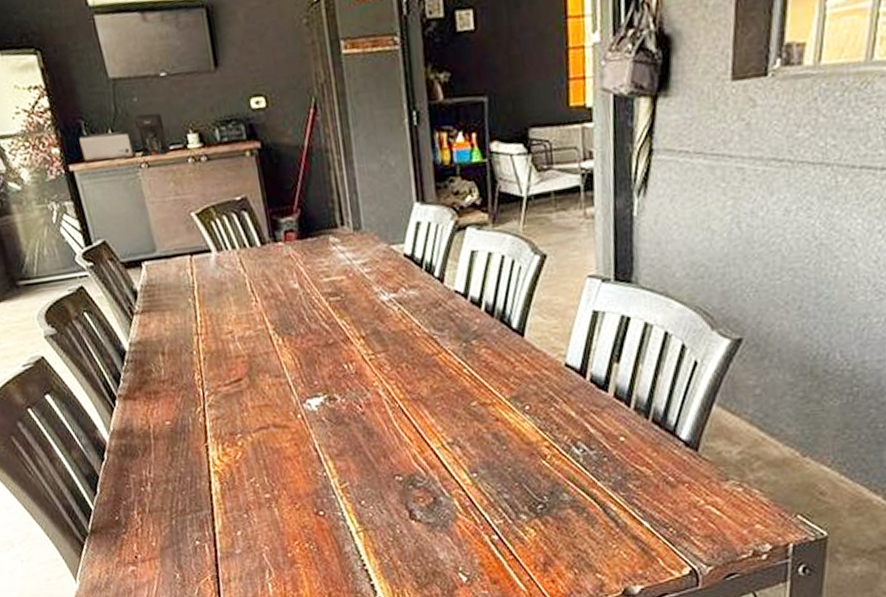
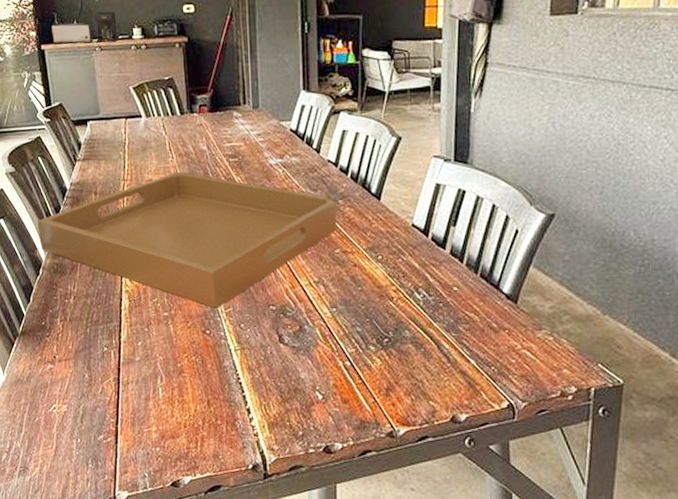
serving tray: none [93,318,472,484] -> present [37,171,337,308]

